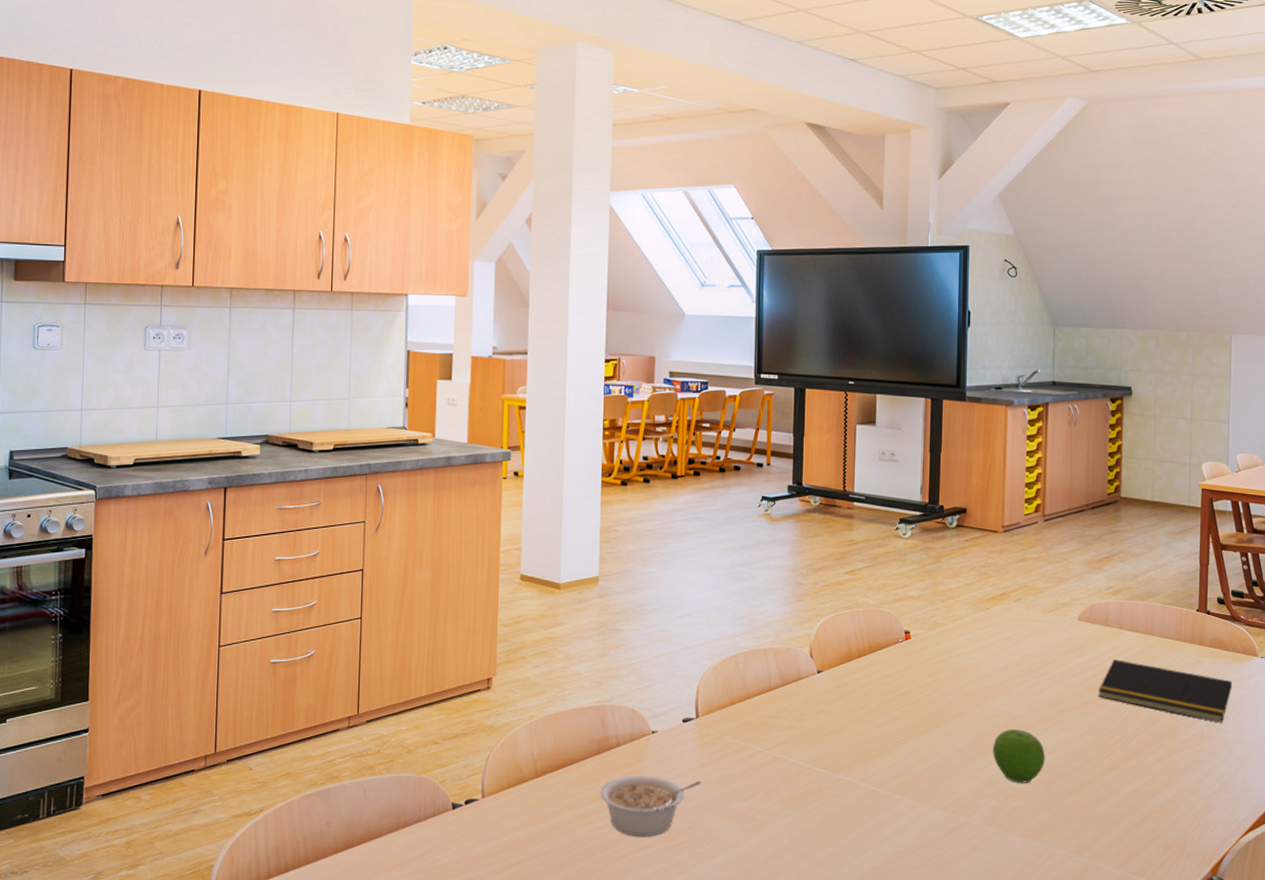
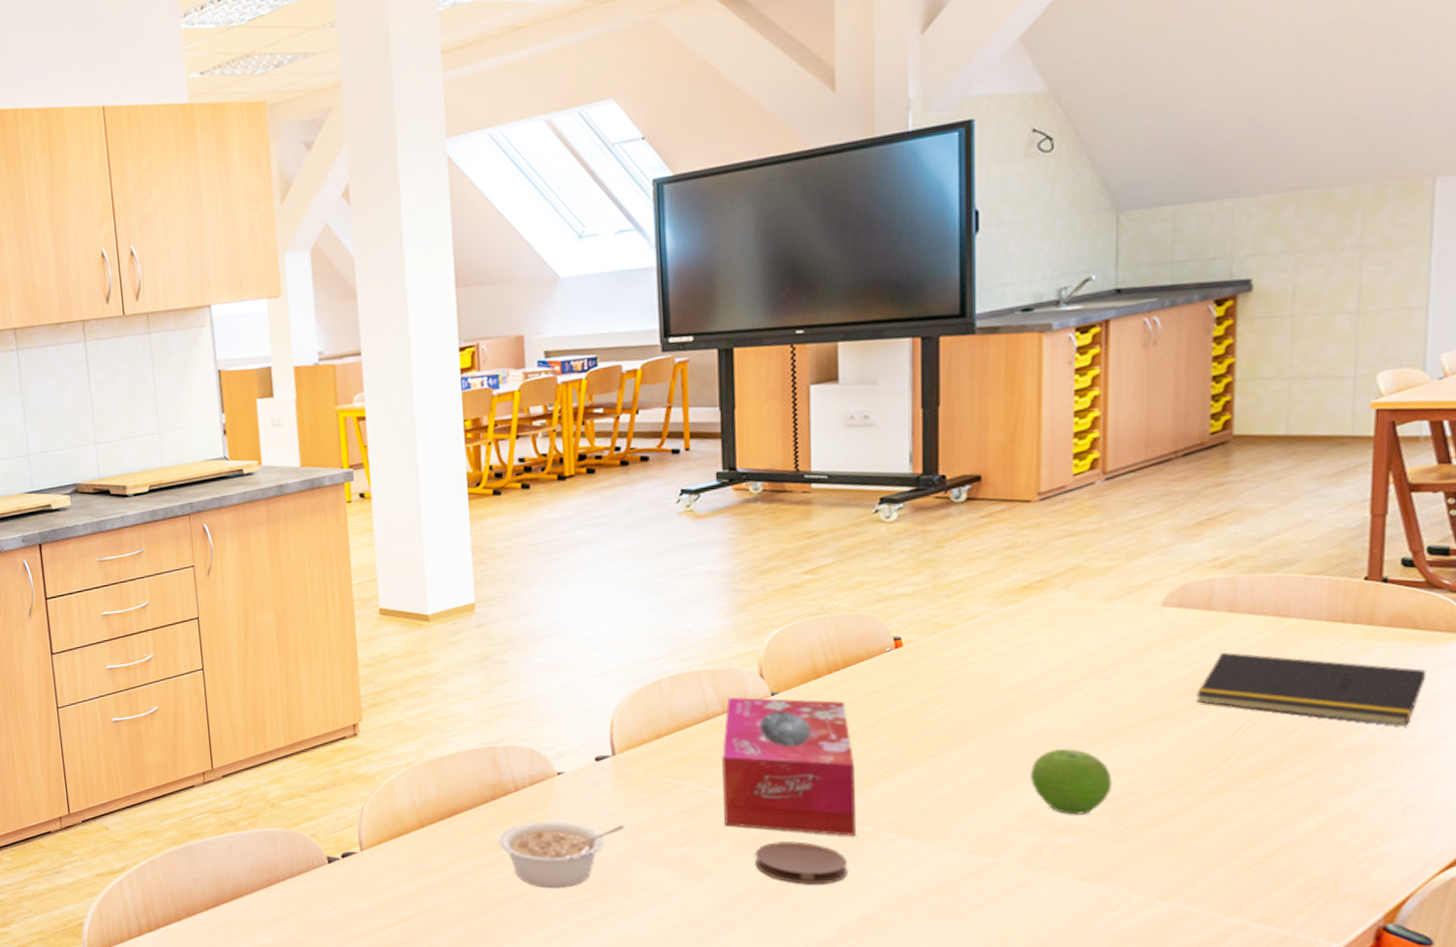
tissue box: none [777,672,874,796] -> present [721,697,856,836]
coaster: none [798,798,865,838] -> present [755,840,847,885]

